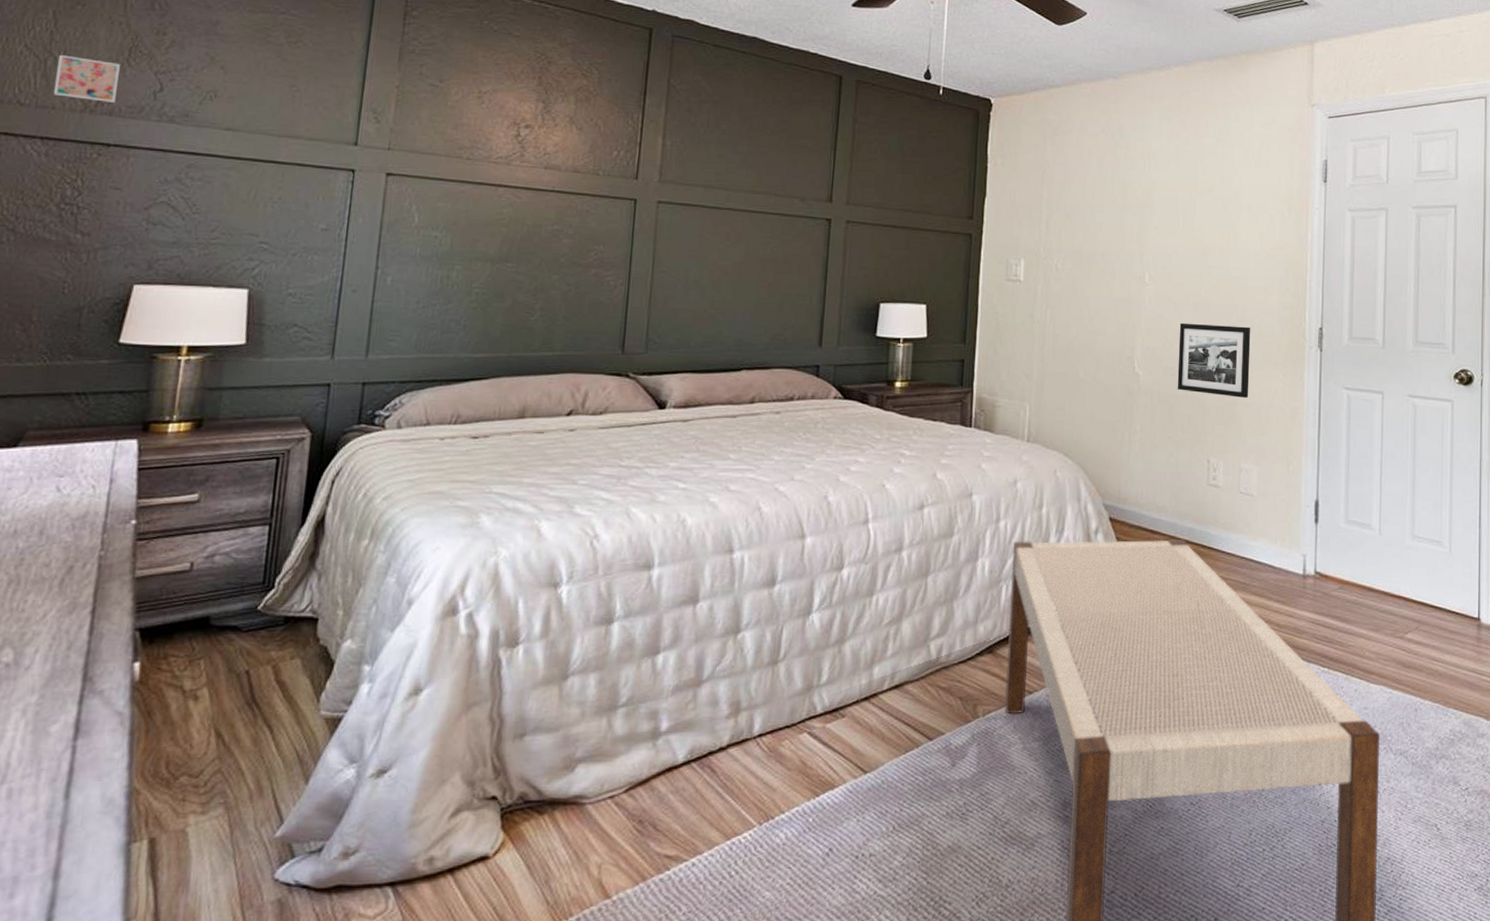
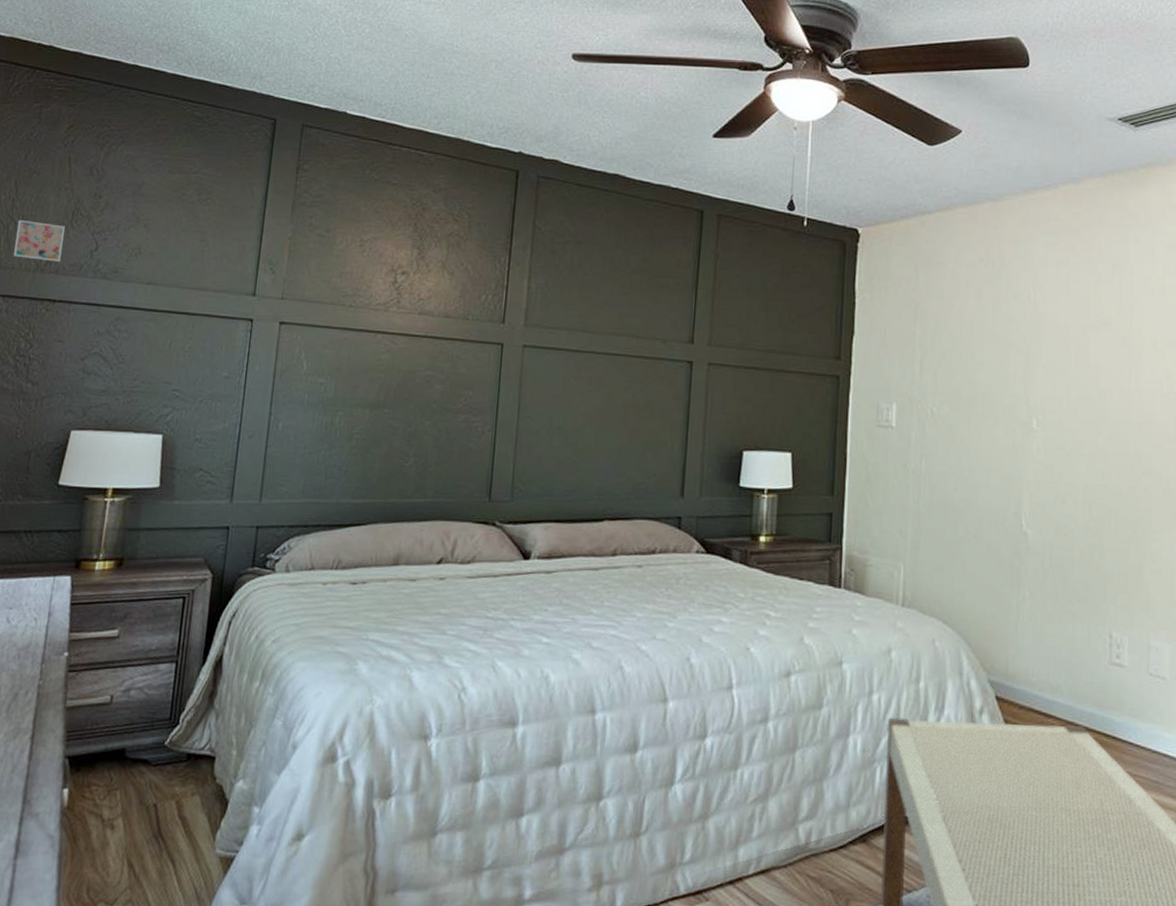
picture frame: present [1177,322,1251,398] -> none [1071,475,1159,563]

